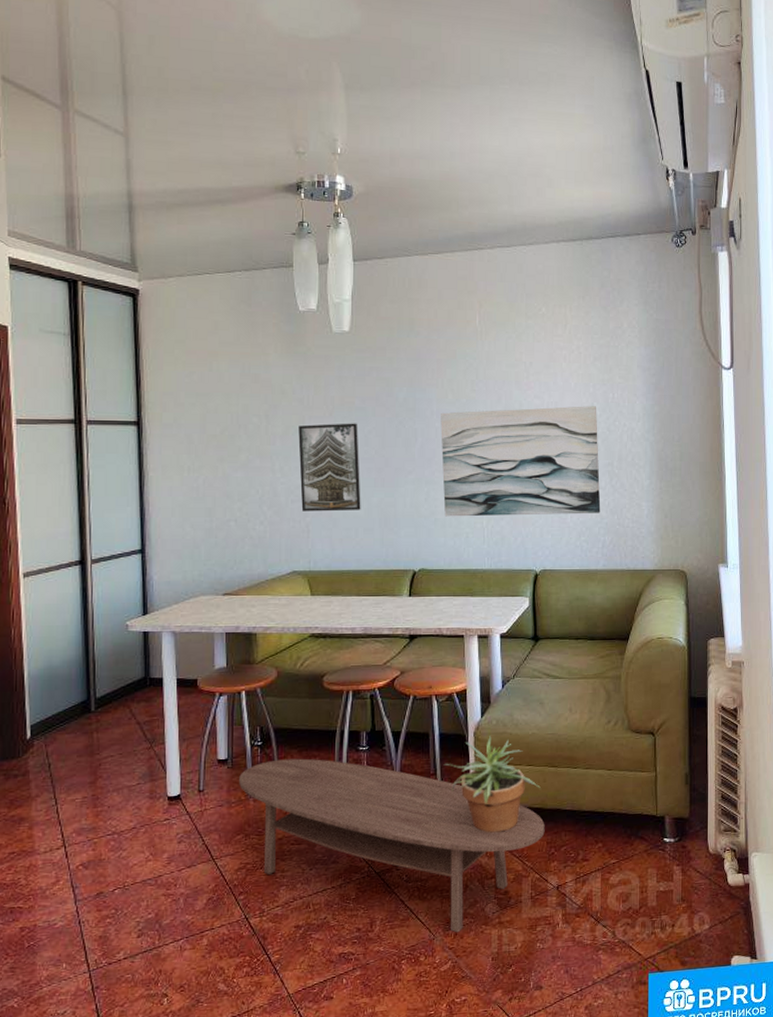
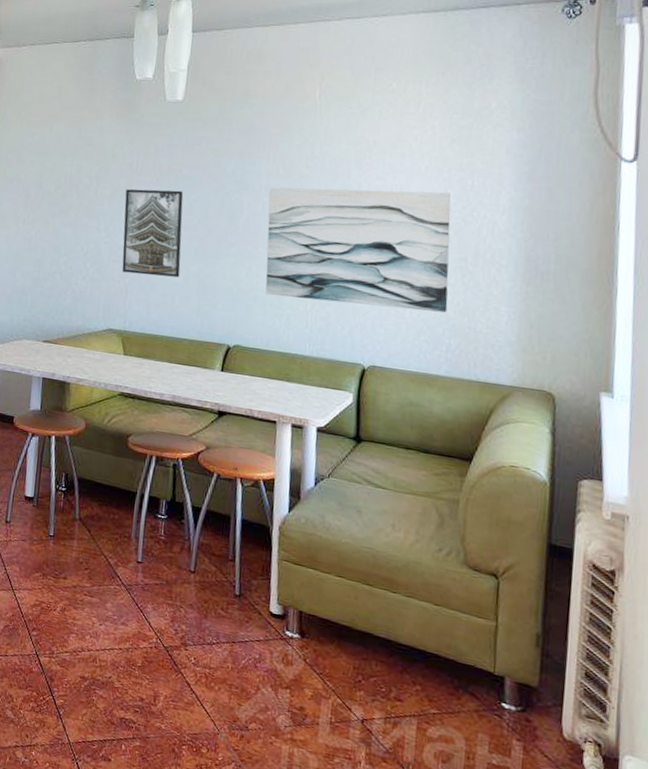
coffee table: present [239,758,545,933] -> none [42,508,353,736]
potted plant: present [443,736,541,833] -> none [243,534,351,642]

